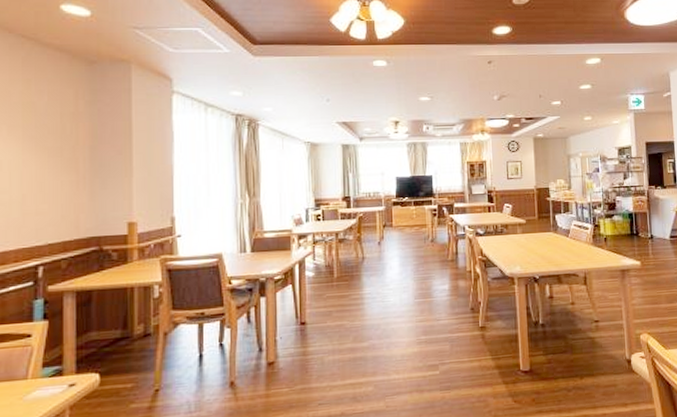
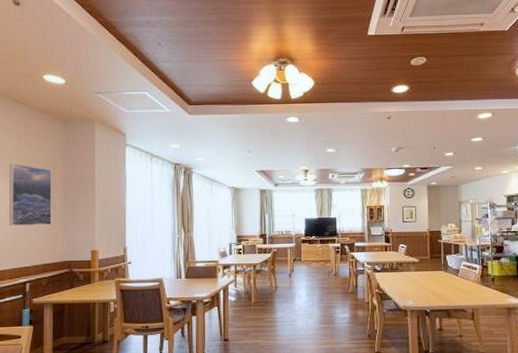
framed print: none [14,114,73,194] -> present [9,163,52,226]

